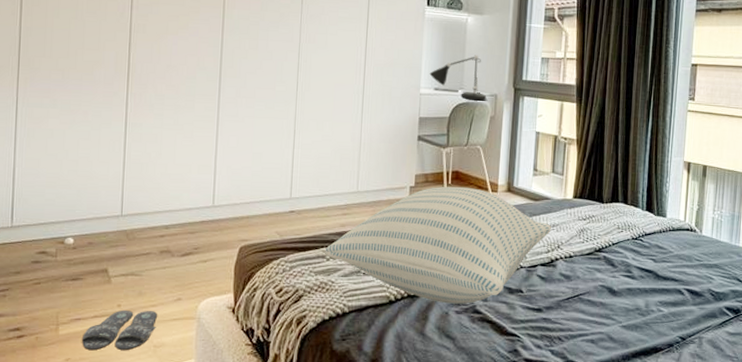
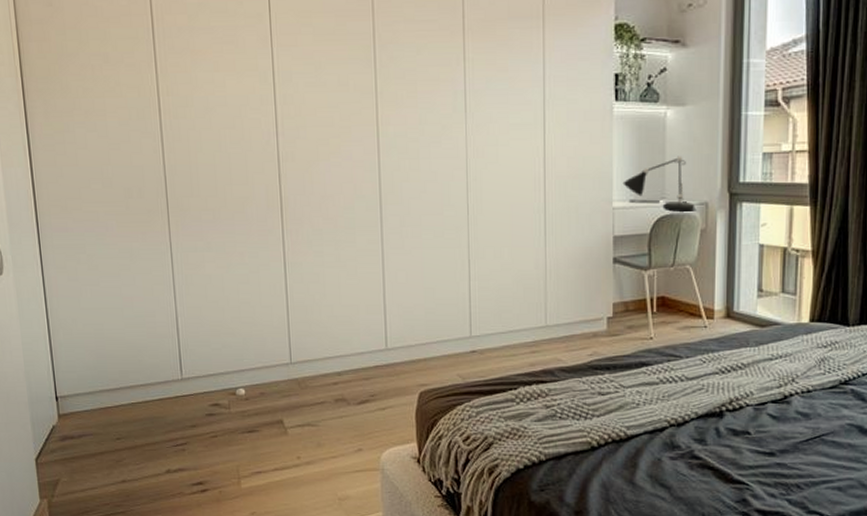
slippers: present [82,310,157,351] -> none [265,461,339,504]
pillow: present [325,186,551,304] -> none [514,314,783,449]

